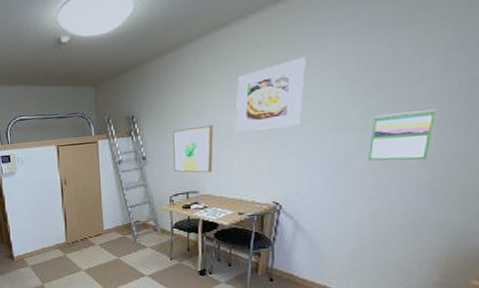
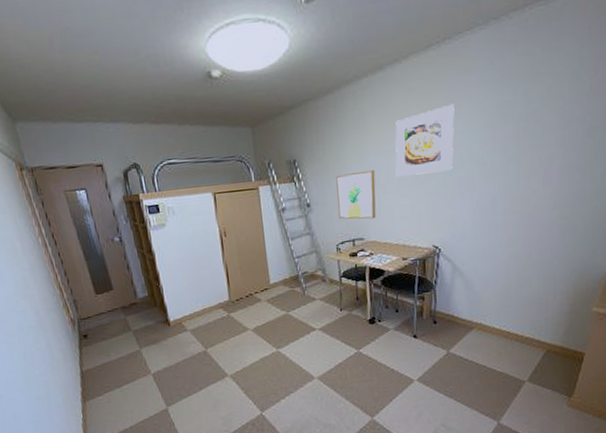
calendar: present [368,109,438,161] -> none [510,156,561,204]

